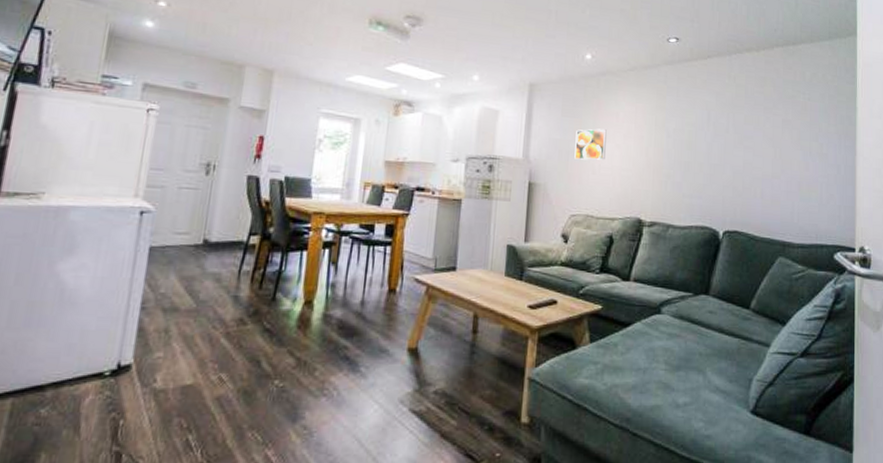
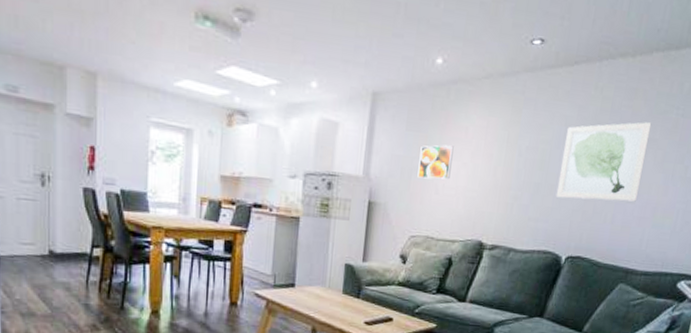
wall art: none [706,105,783,177] -> present [556,122,652,202]

